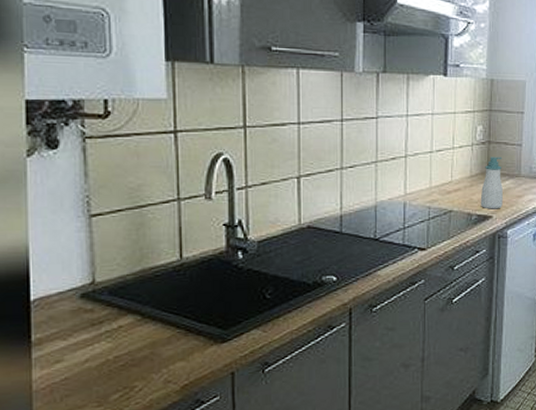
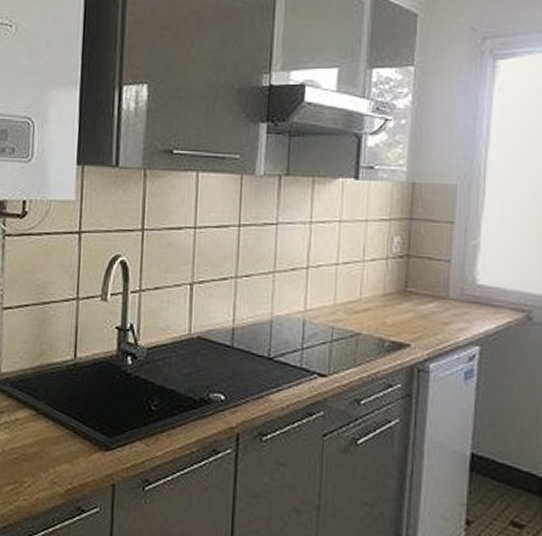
soap bottle: present [480,157,503,209] -> none [395,273,425,337]

